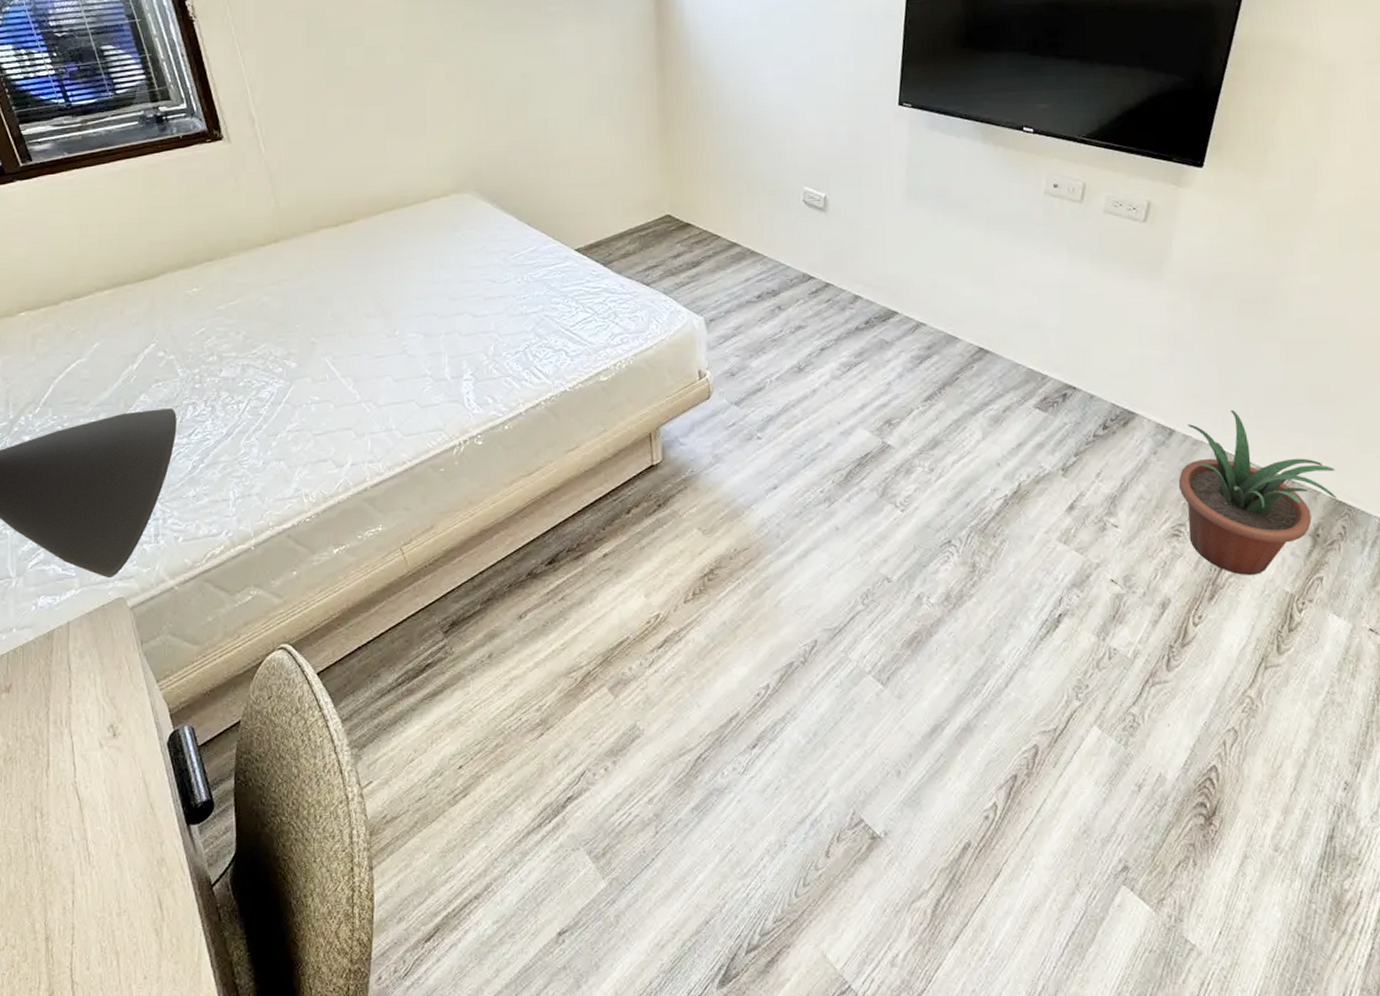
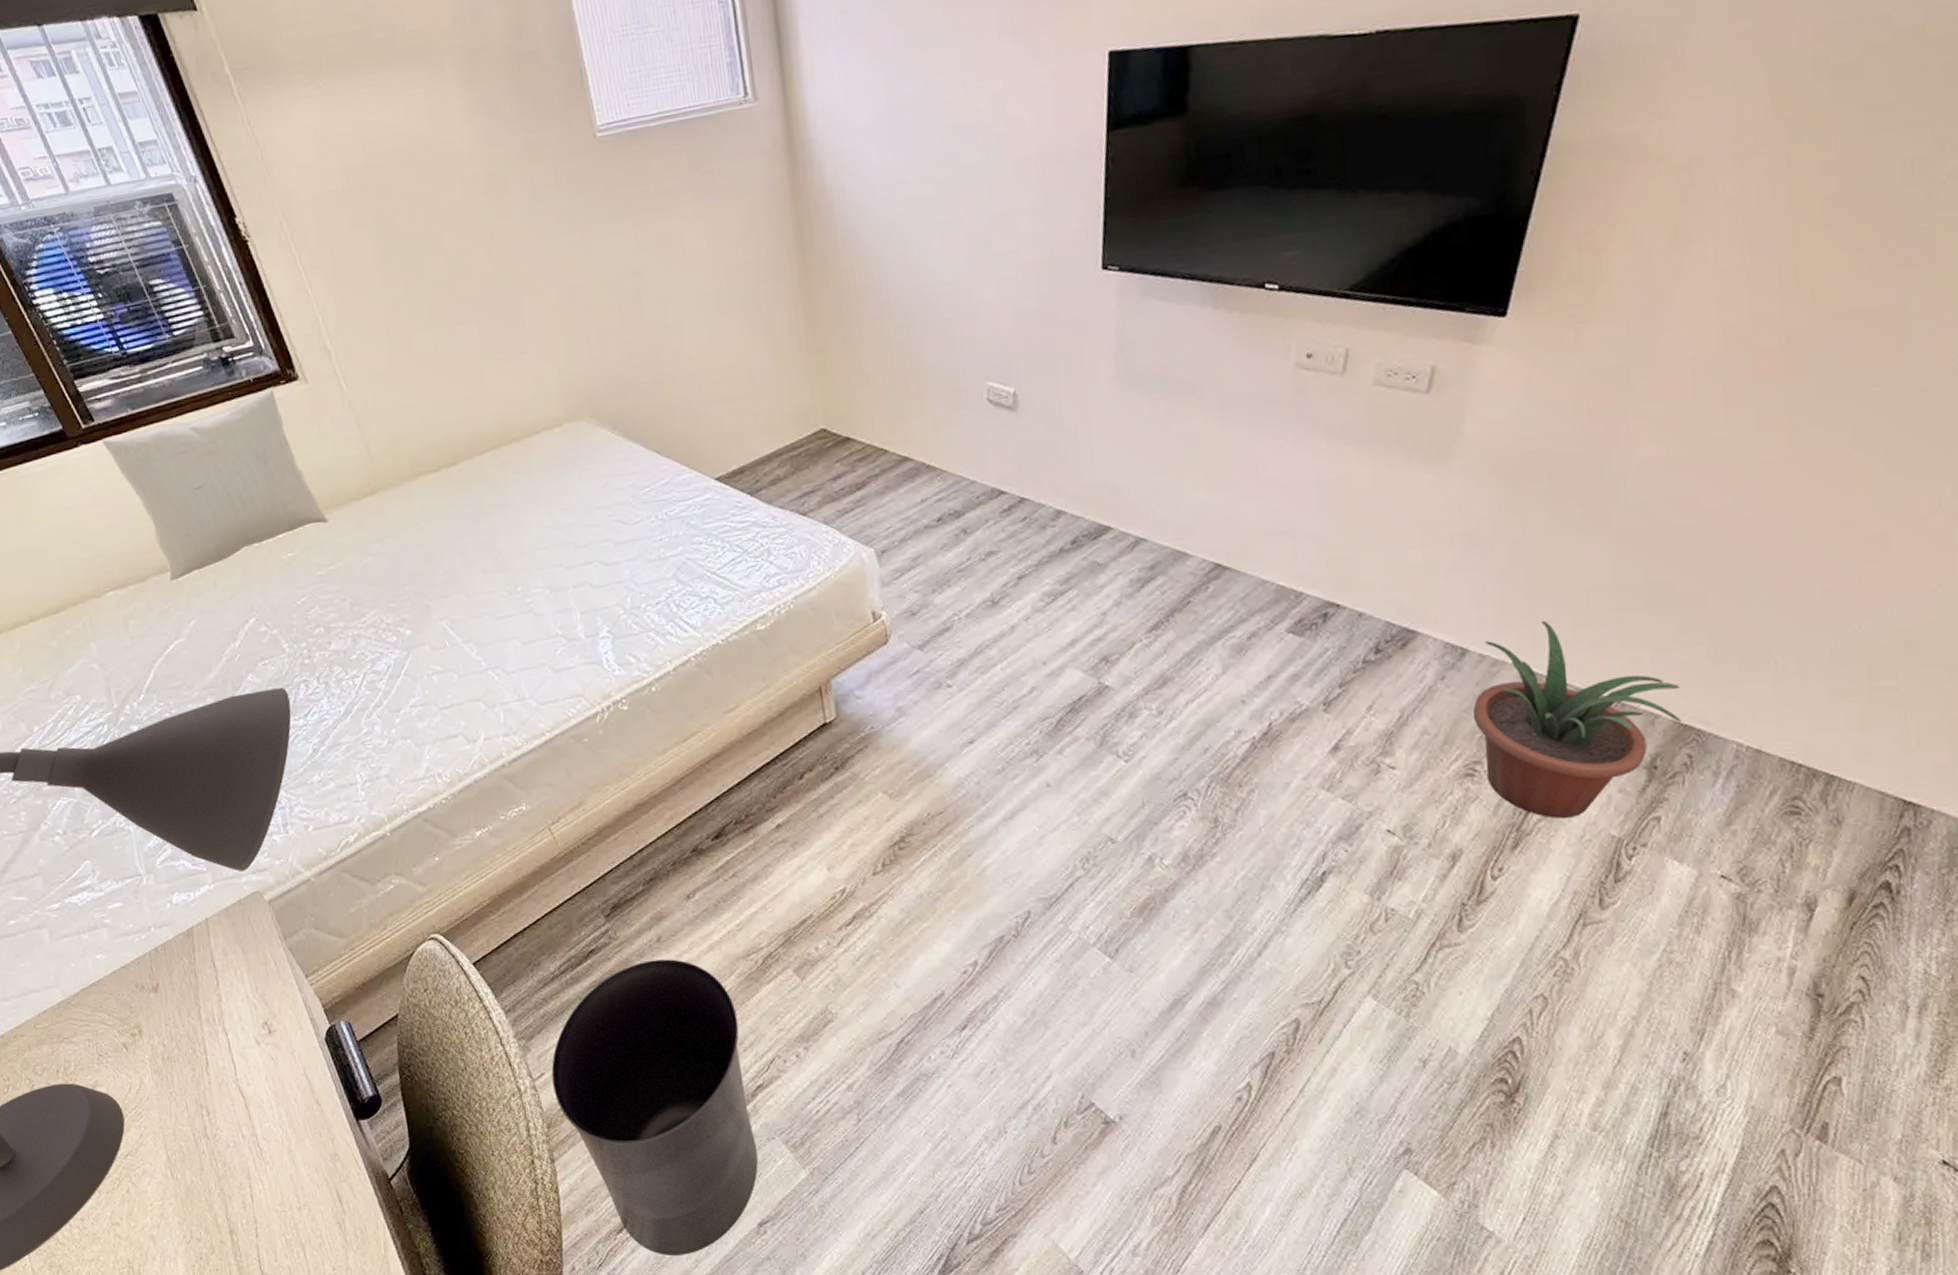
pillow: none [36,145,233,306] -> present [101,389,328,581]
waste bin: none [379,675,563,965] -> present [551,959,758,1255]

